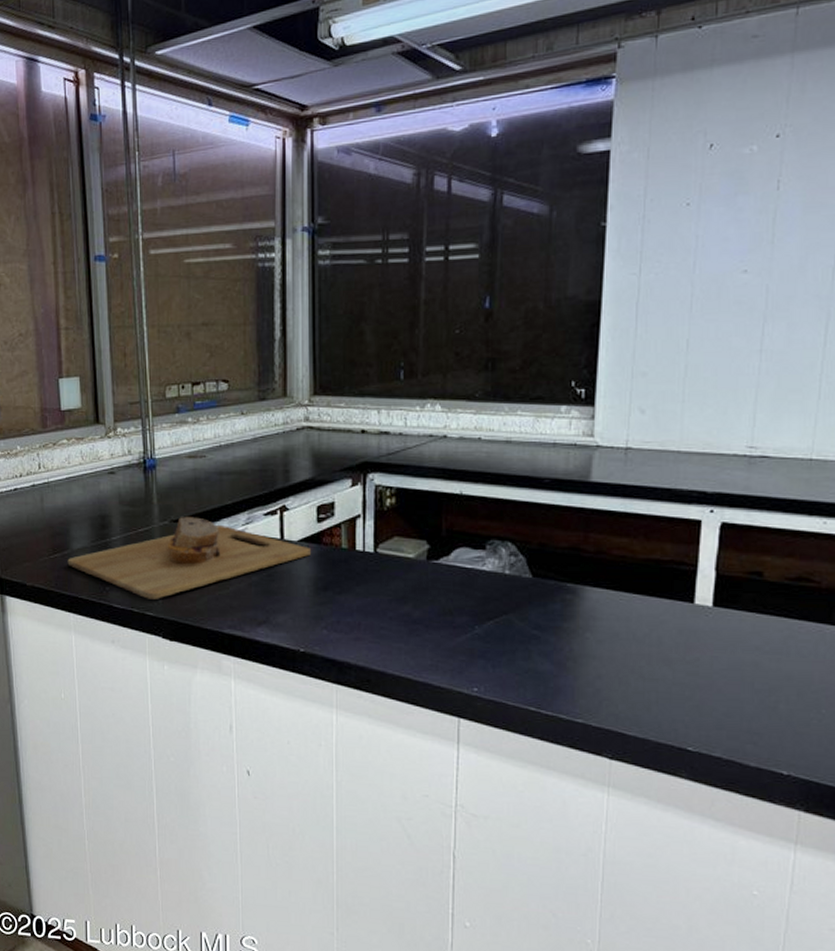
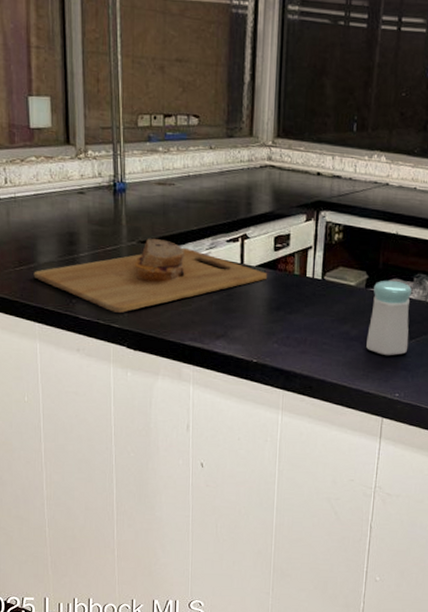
salt shaker: none [433,549,486,641] -> present [366,280,412,355]

